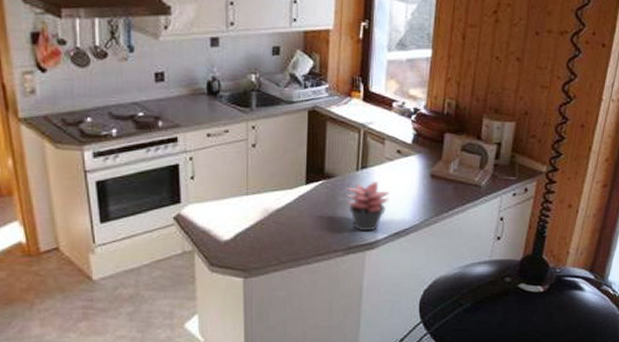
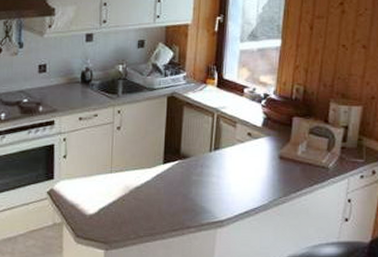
succulent plant: present [345,182,389,232] -> none [199,162,240,210]

